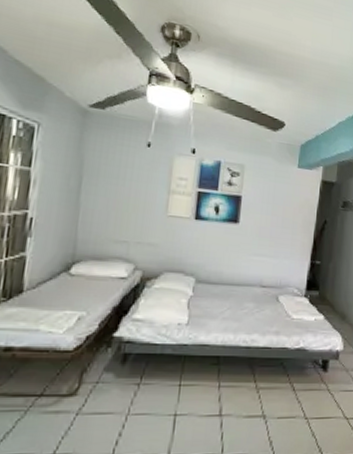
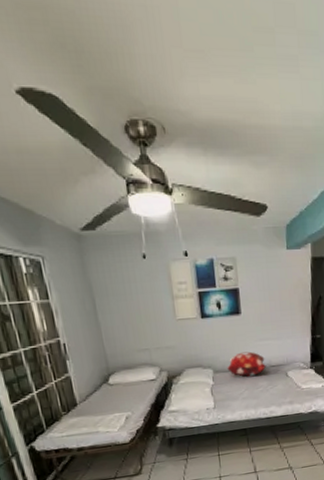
decorative pillow: none [212,264,257,294] -> present [227,351,267,377]

